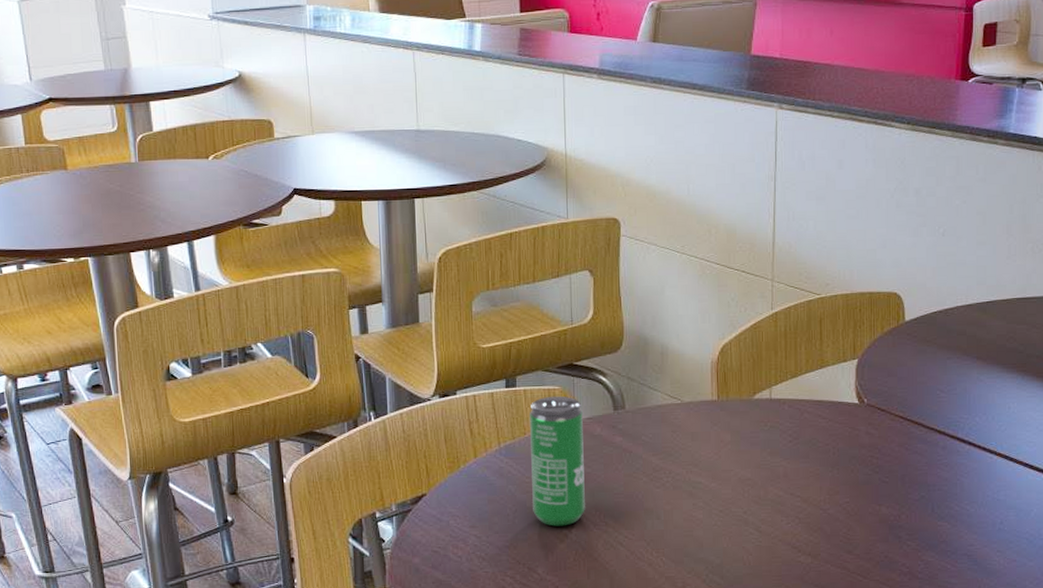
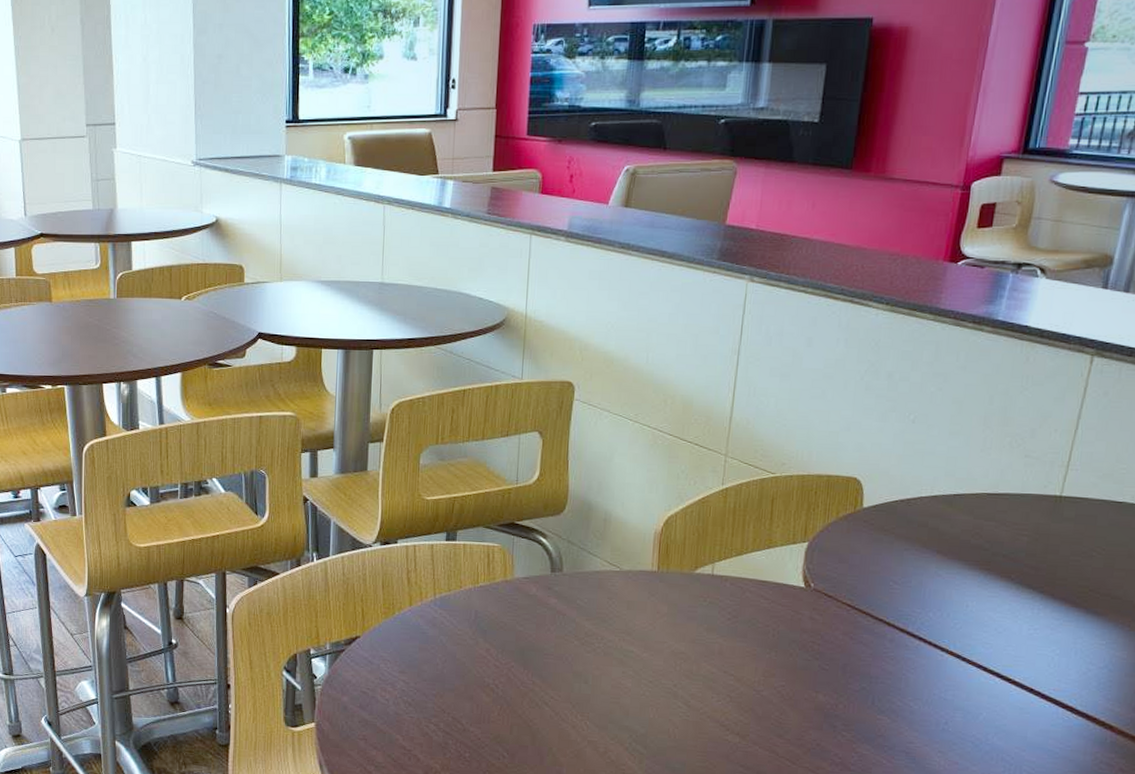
beverage can: present [530,395,585,526] -> none [462,552,520,681]

